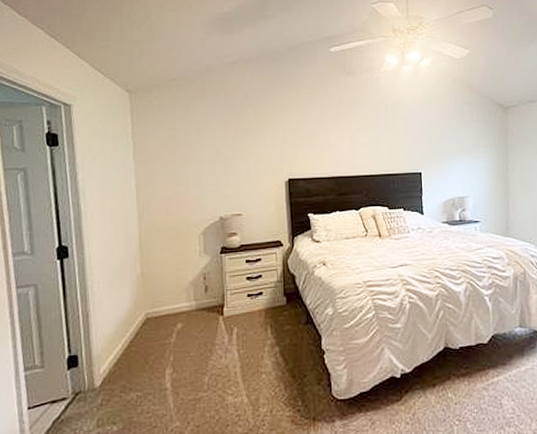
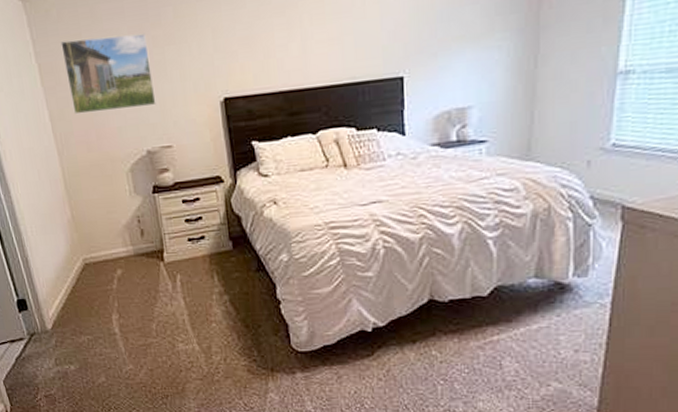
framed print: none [157,125,232,184] -> present [60,33,156,115]

